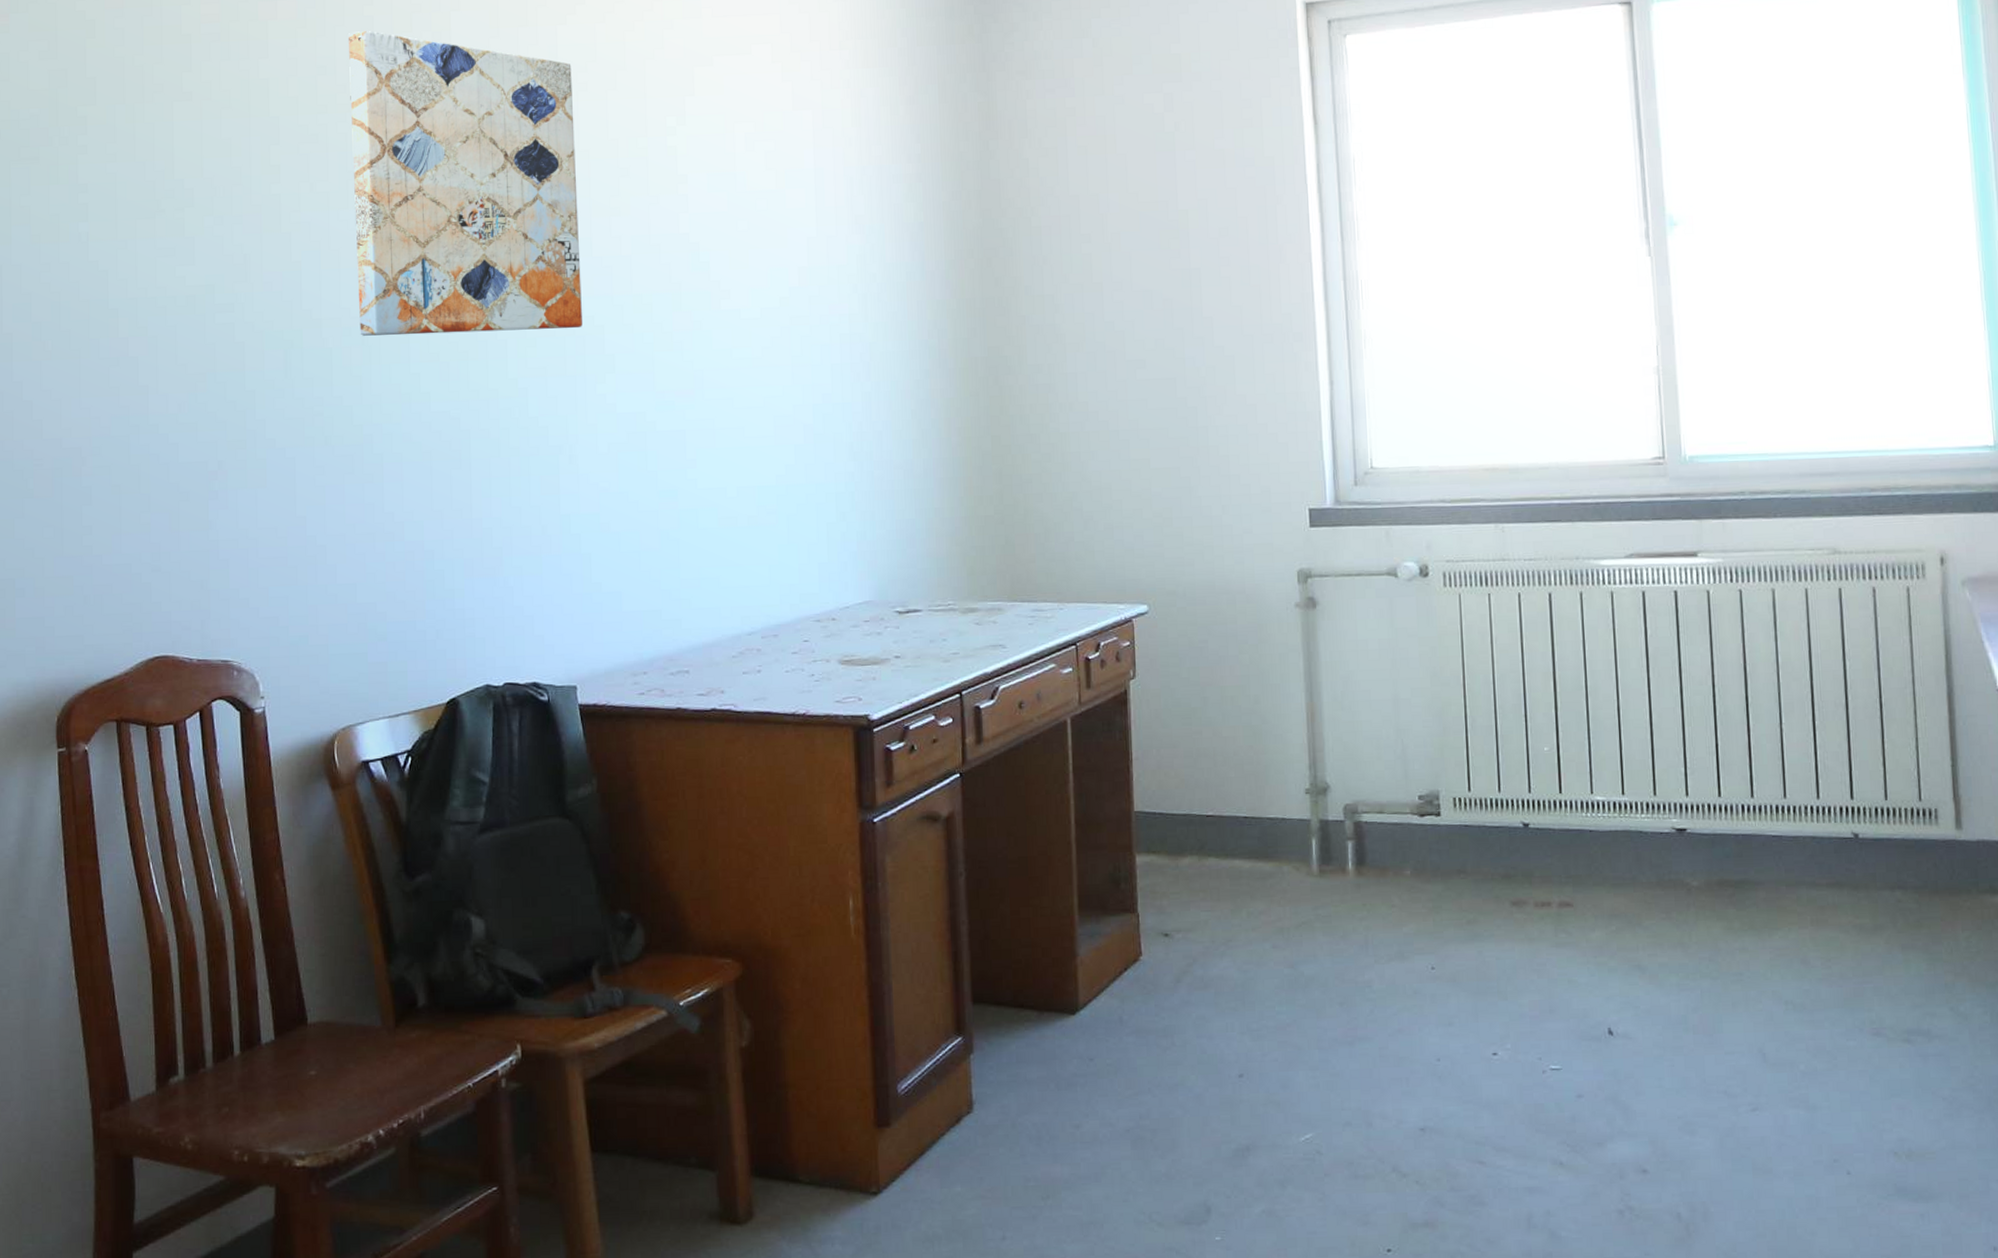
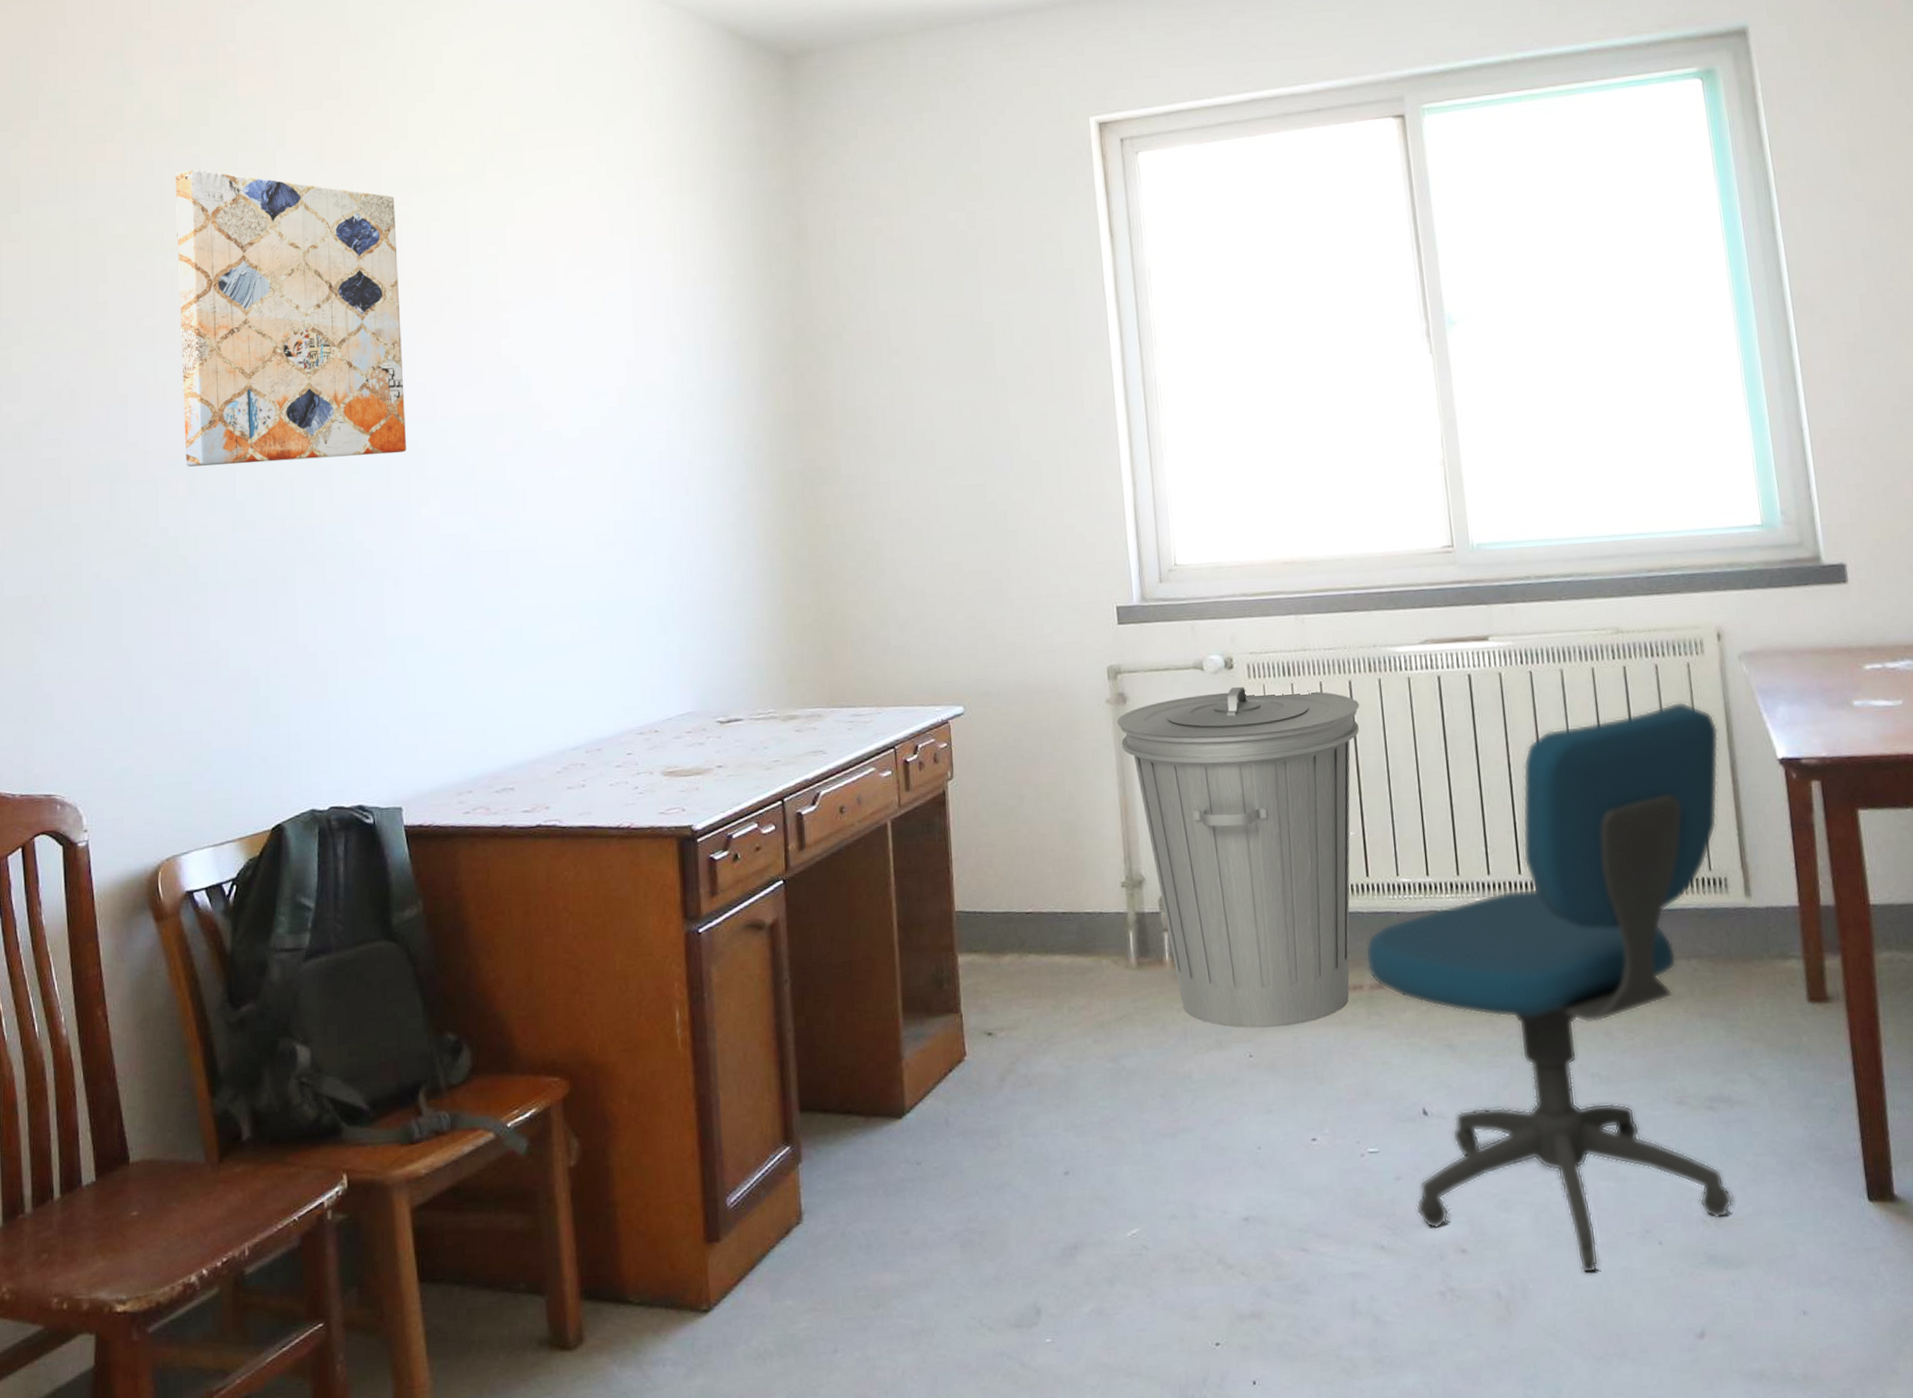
trash can: none [1306,595,1560,941] -> present [1117,686,1360,1029]
office chair: none [1555,626,1937,1200] -> present [1365,701,1733,1274]

